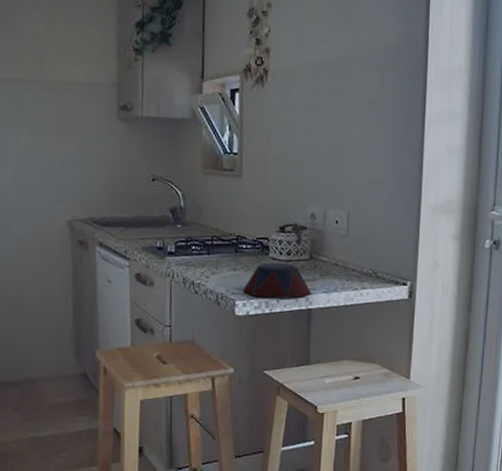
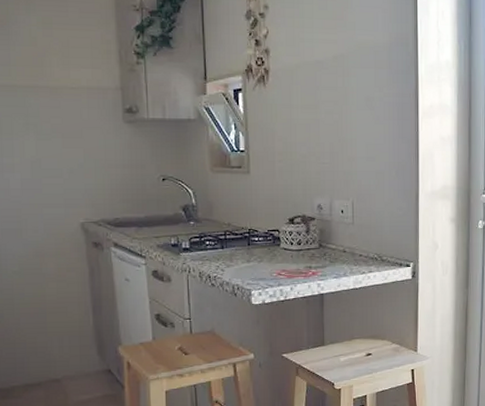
bowl: present [243,262,311,298] -> none [258,252,322,286]

